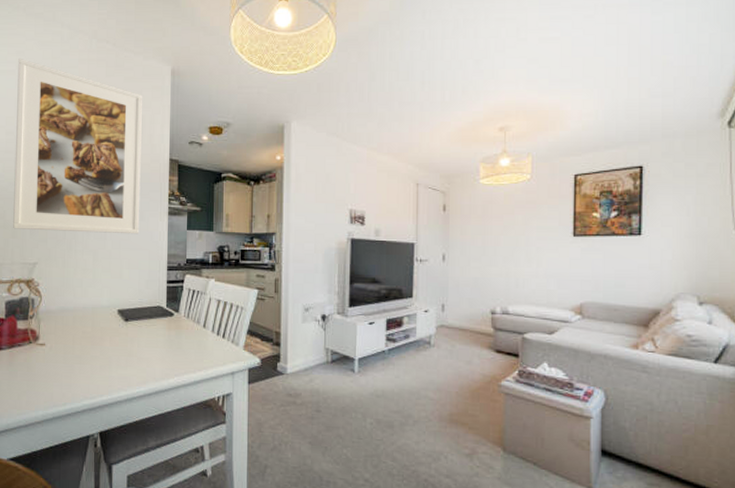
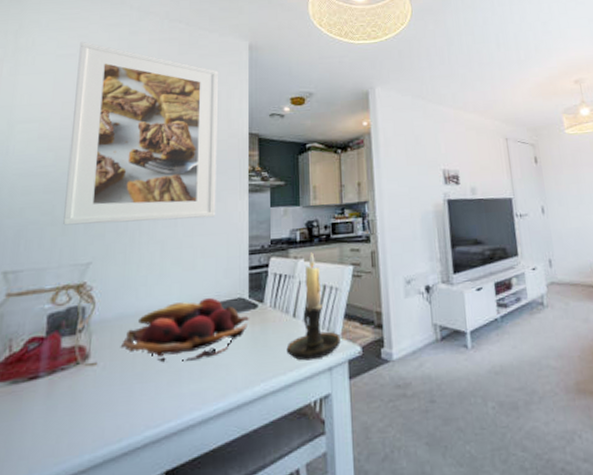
fruit basket: none [62,302,167,352] -> present [120,297,250,363]
candle holder: none [197,274,243,364] -> present [286,252,341,361]

